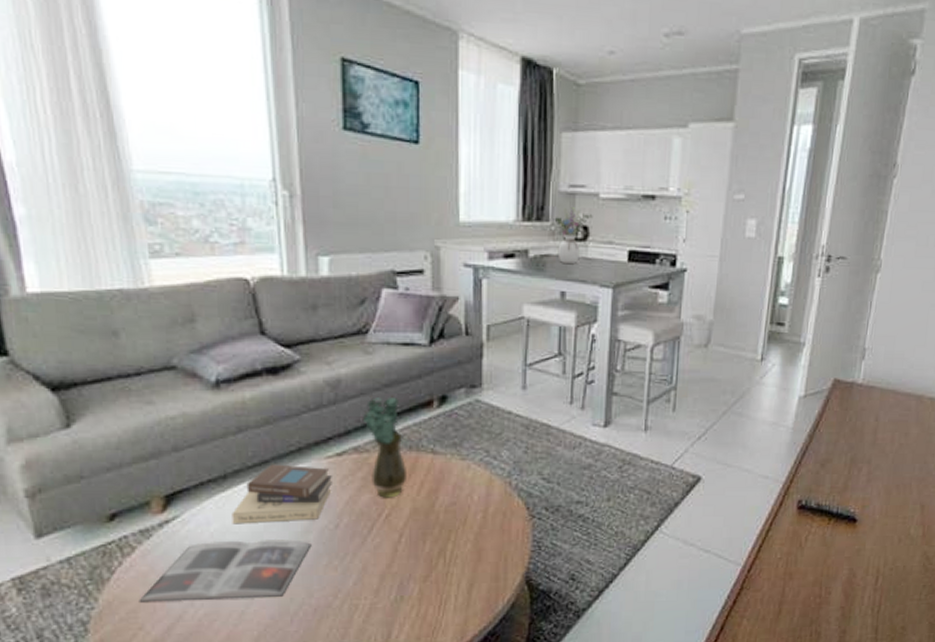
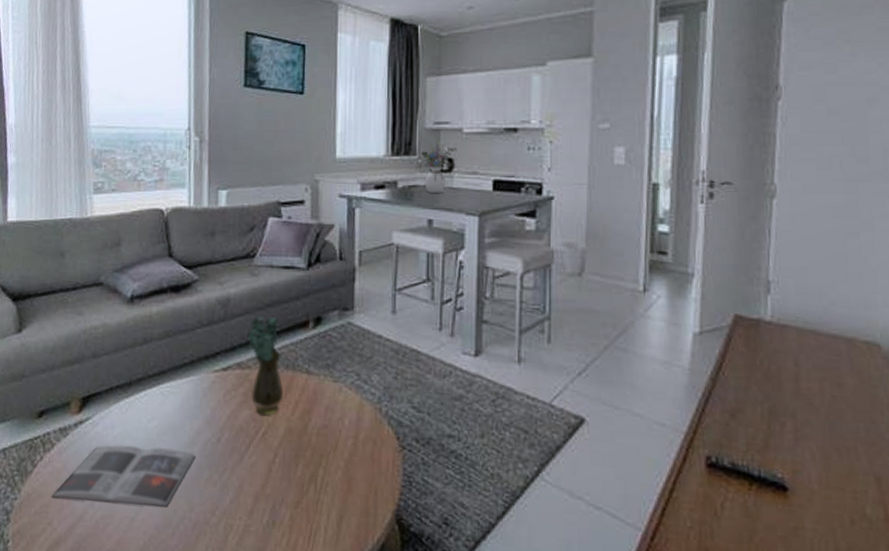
books: present [232,464,332,524] -> none [132,374,217,432]

